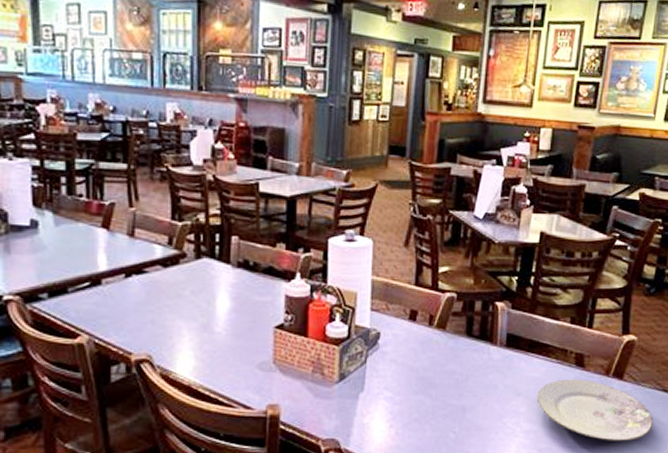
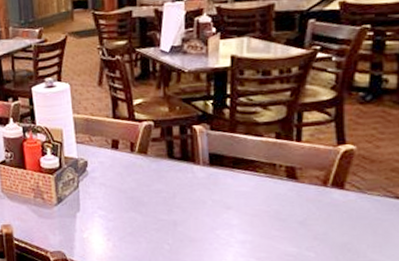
plate: present [537,379,654,441] -> none [248,191,388,249]

